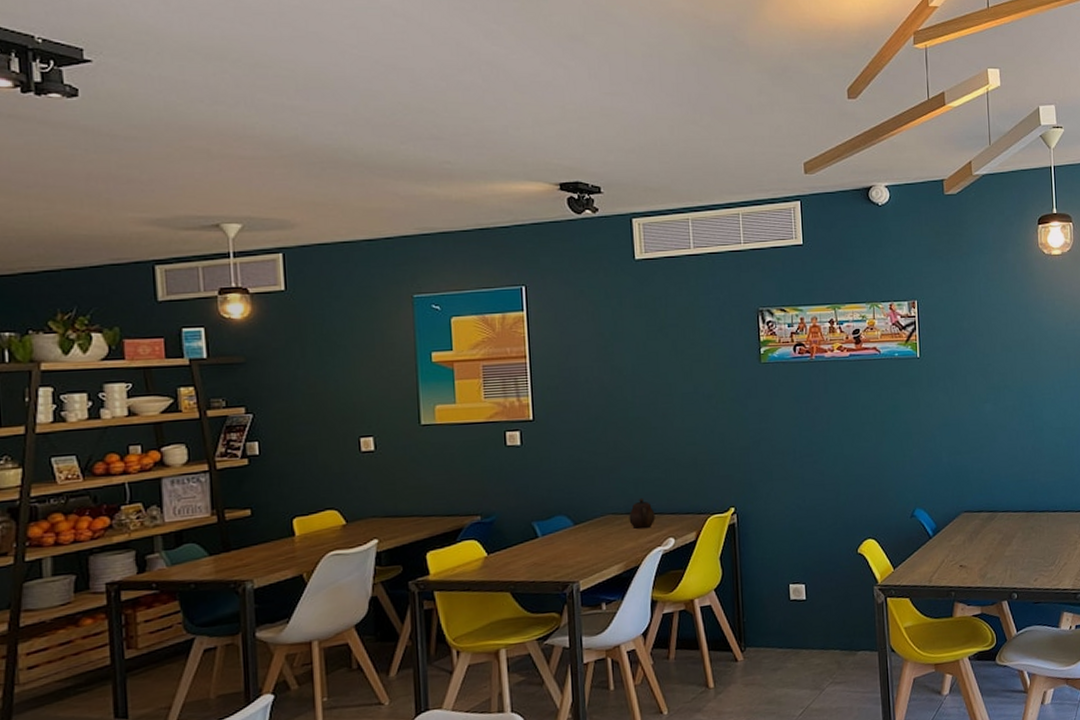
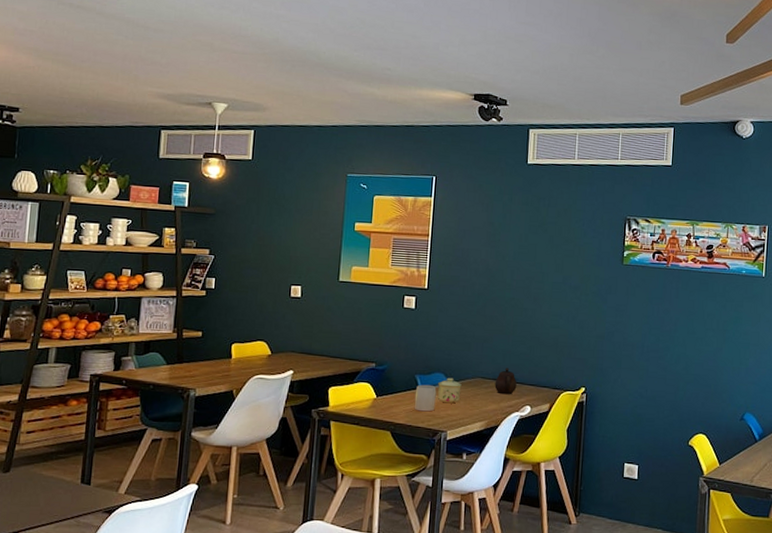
mug: none [534,531,561,564] -> present [414,384,437,412]
sugar bowl: none [561,519,591,550] -> present [437,377,462,404]

